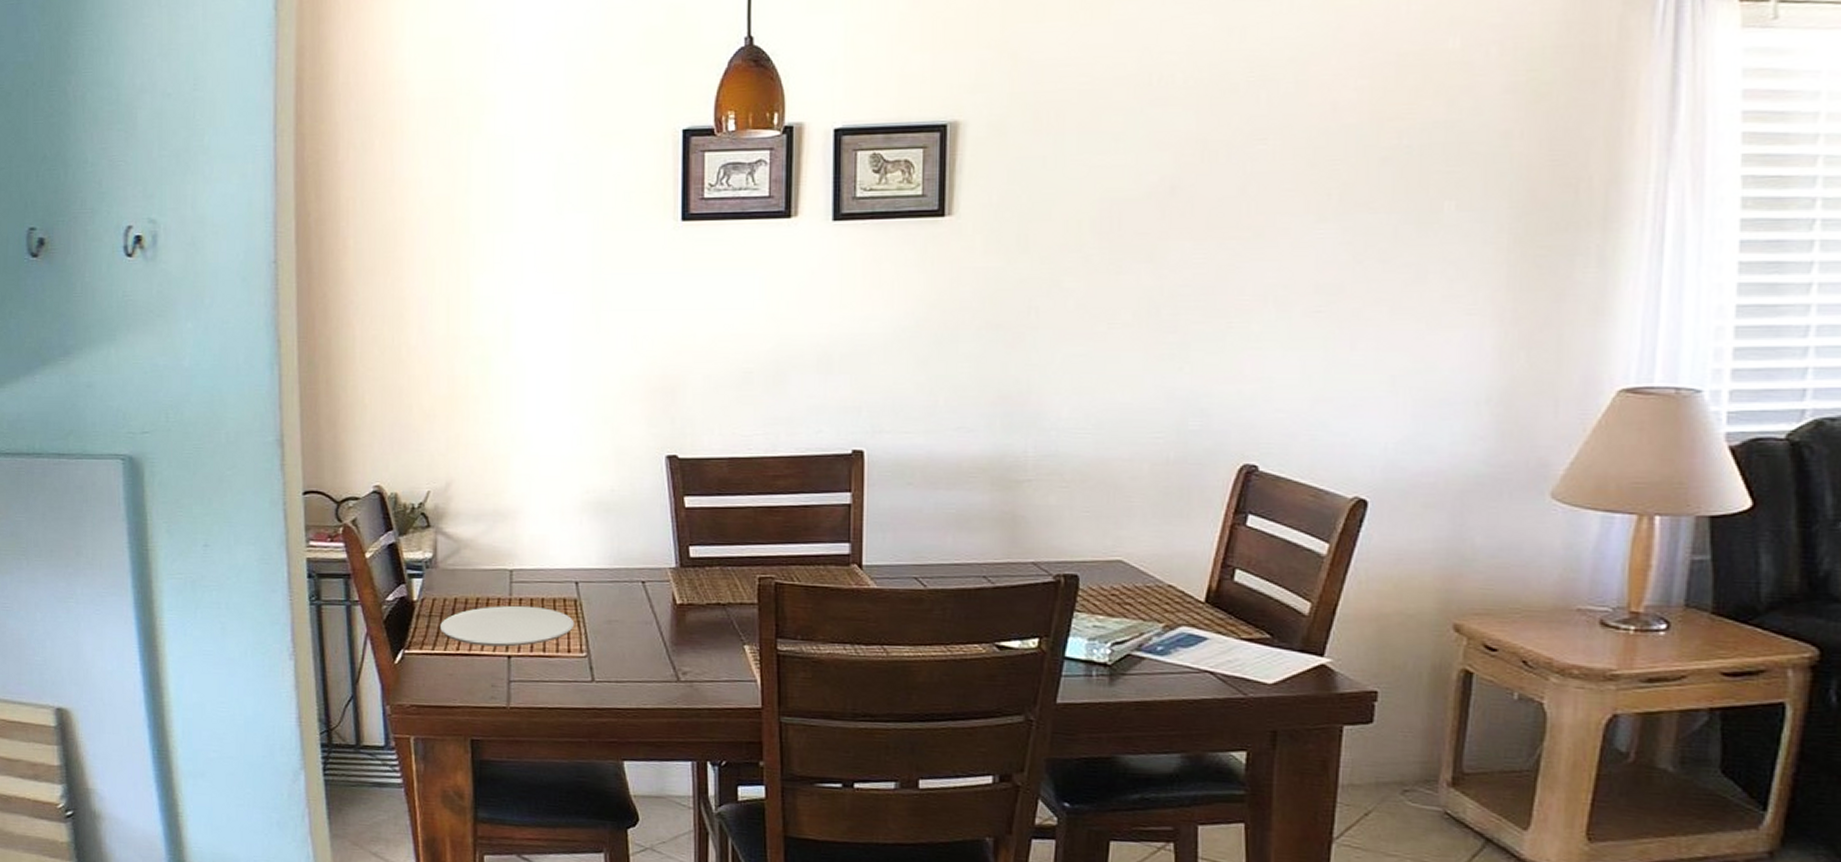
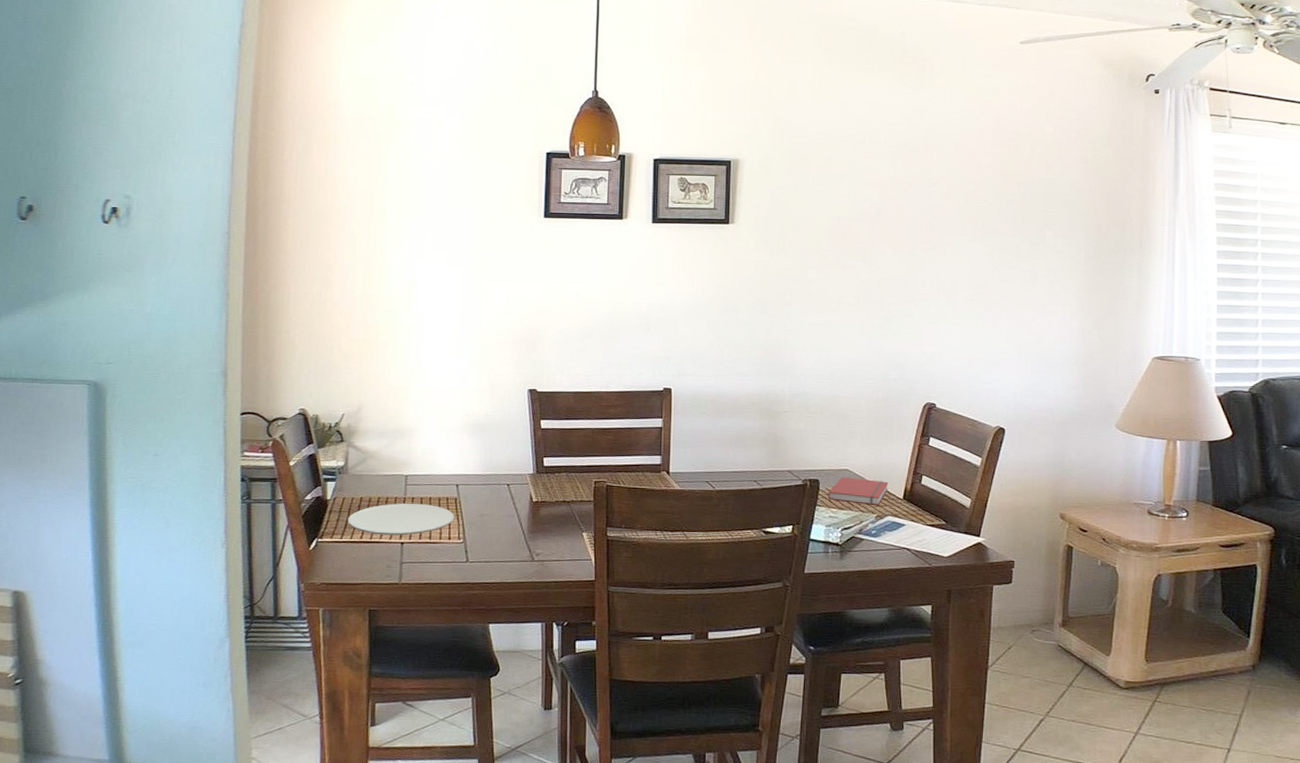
book: none [1091,570,1183,611] -> present [828,476,889,505]

